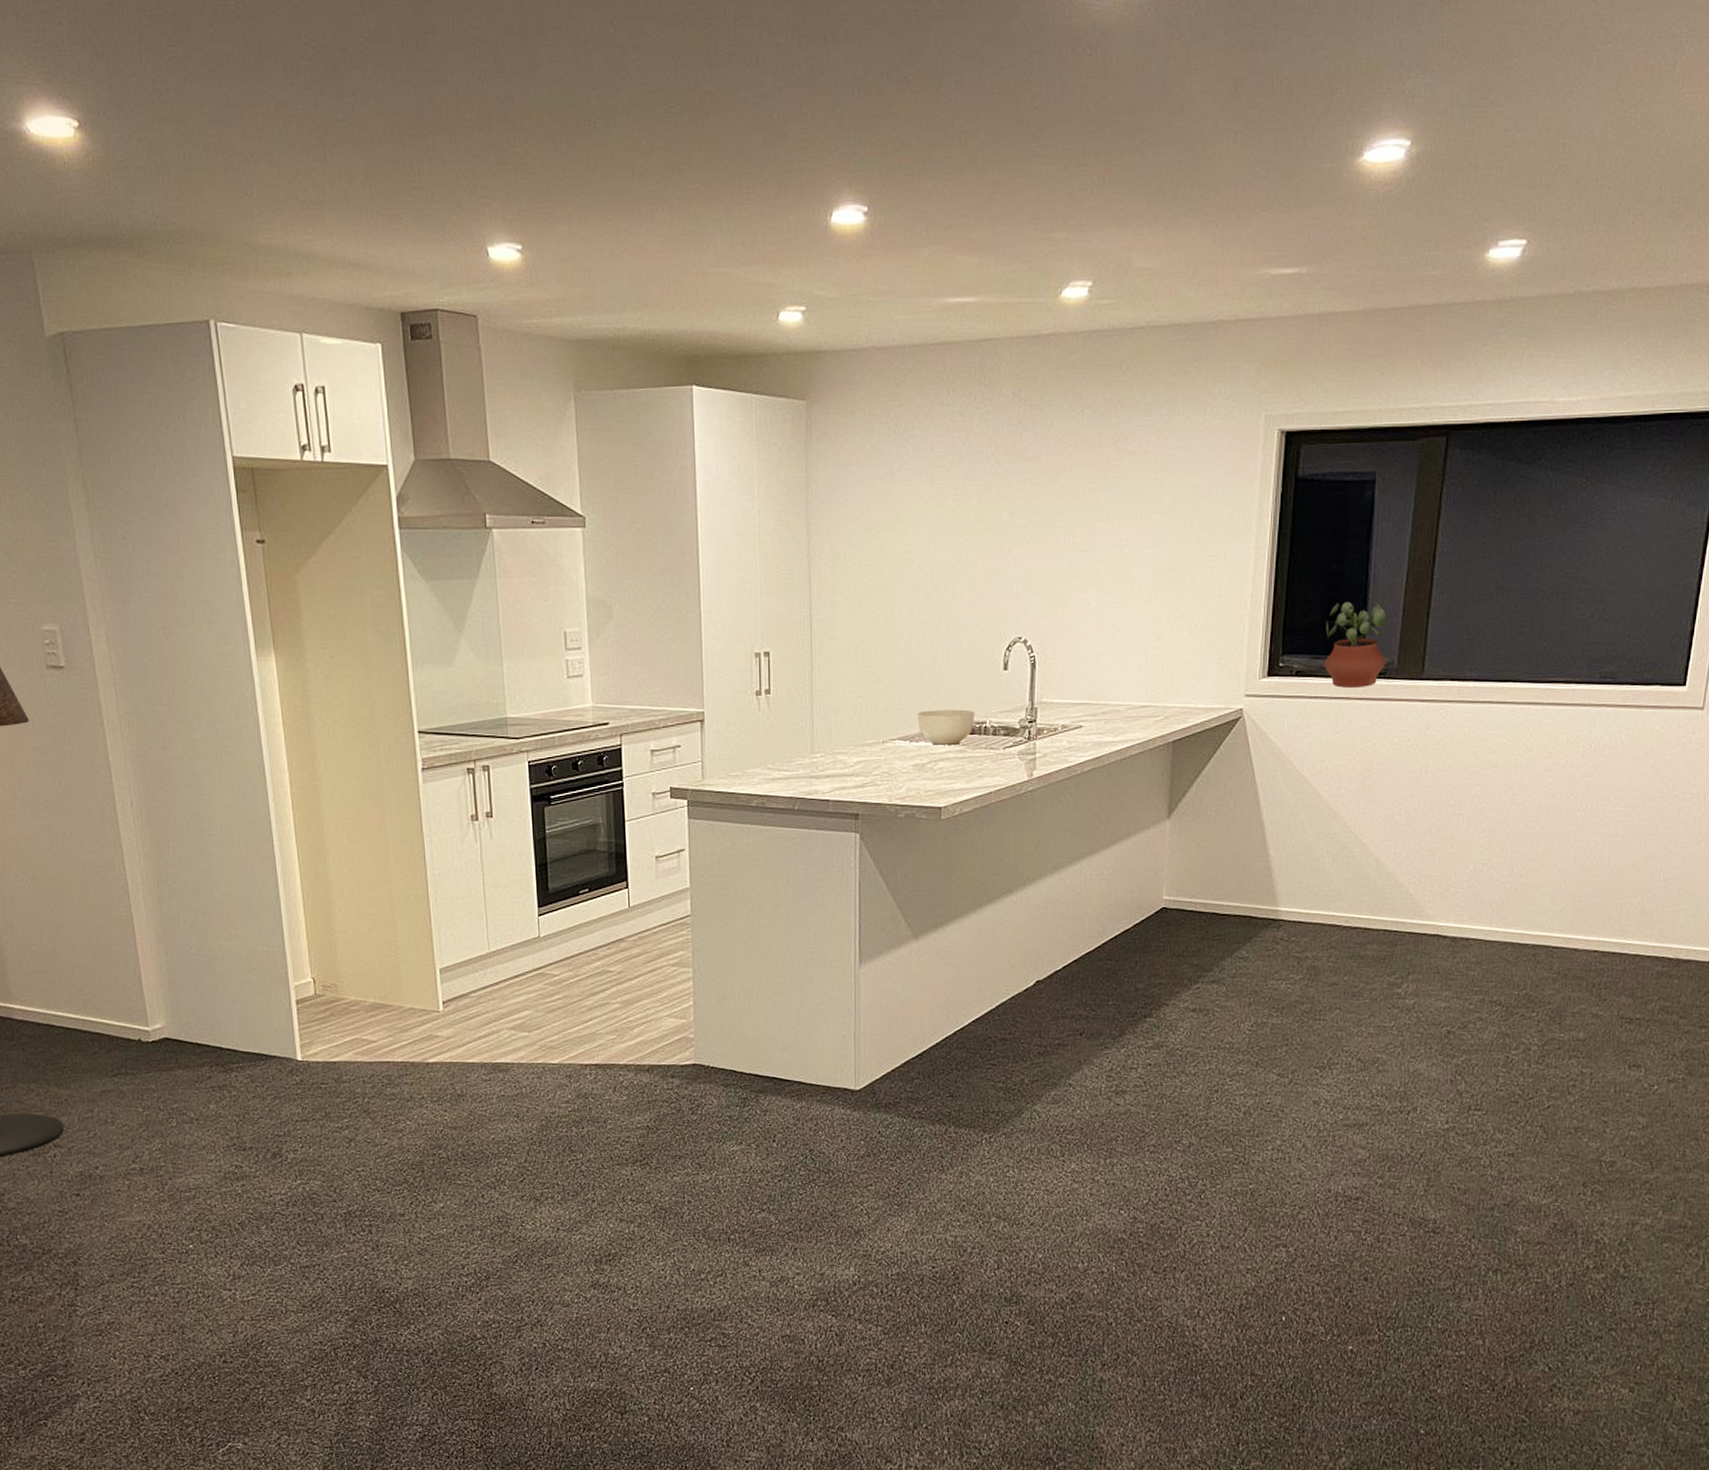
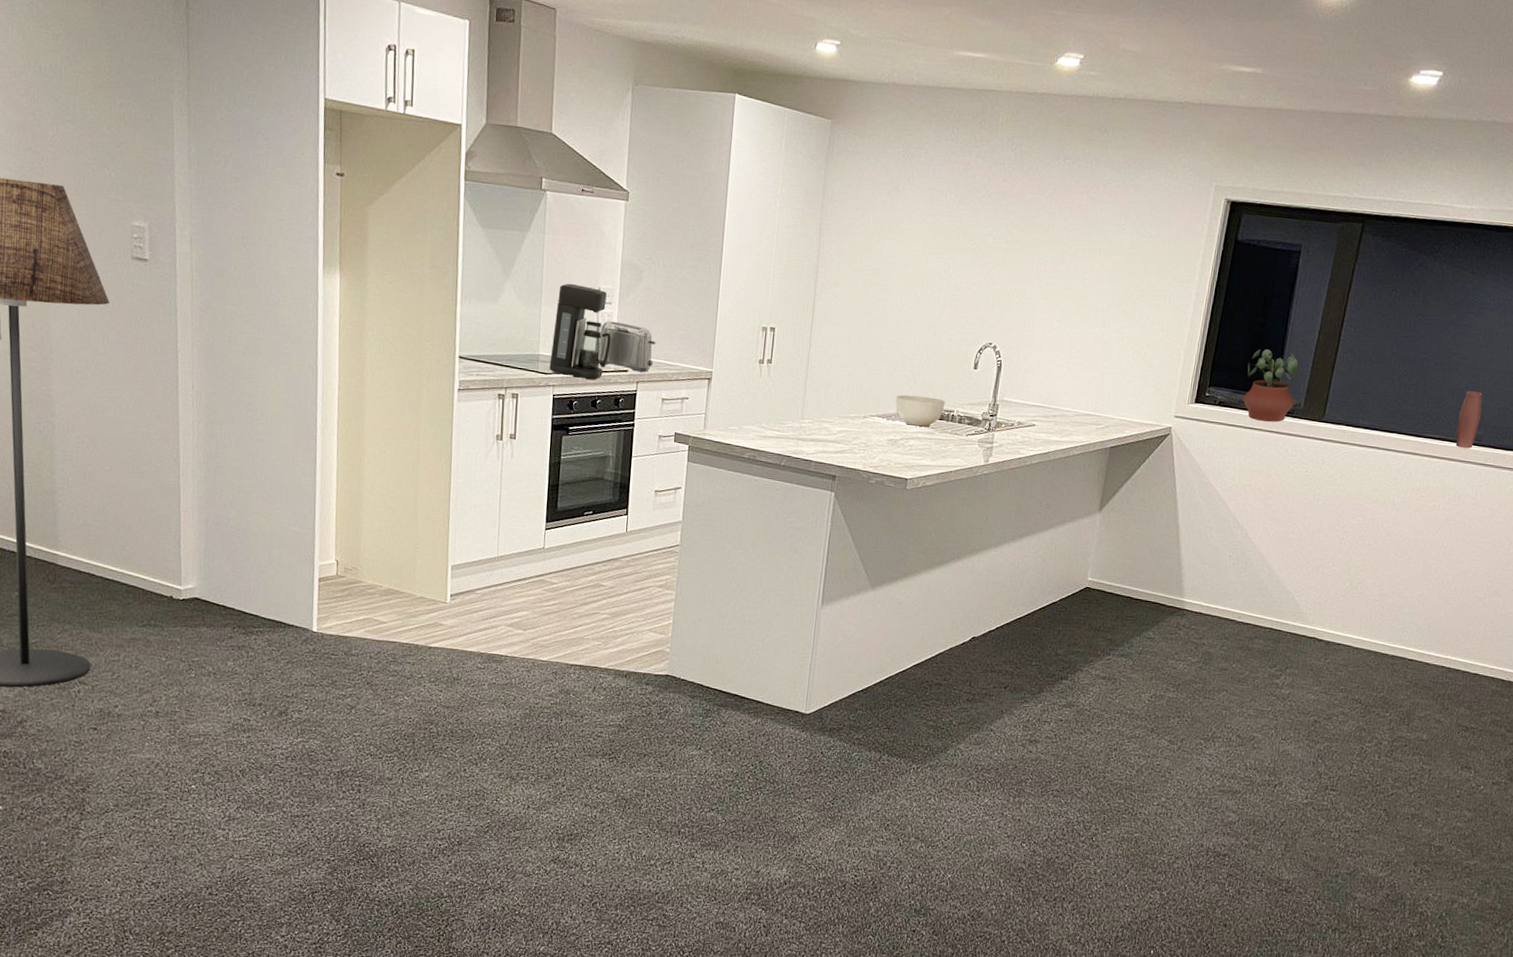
coffee maker: none [519,631,586,739] -> present [549,283,612,380]
toaster: none [572,668,637,723] -> present [599,320,657,373]
vase: none [1585,620,1613,689] -> present [1455,391,1483,449]

